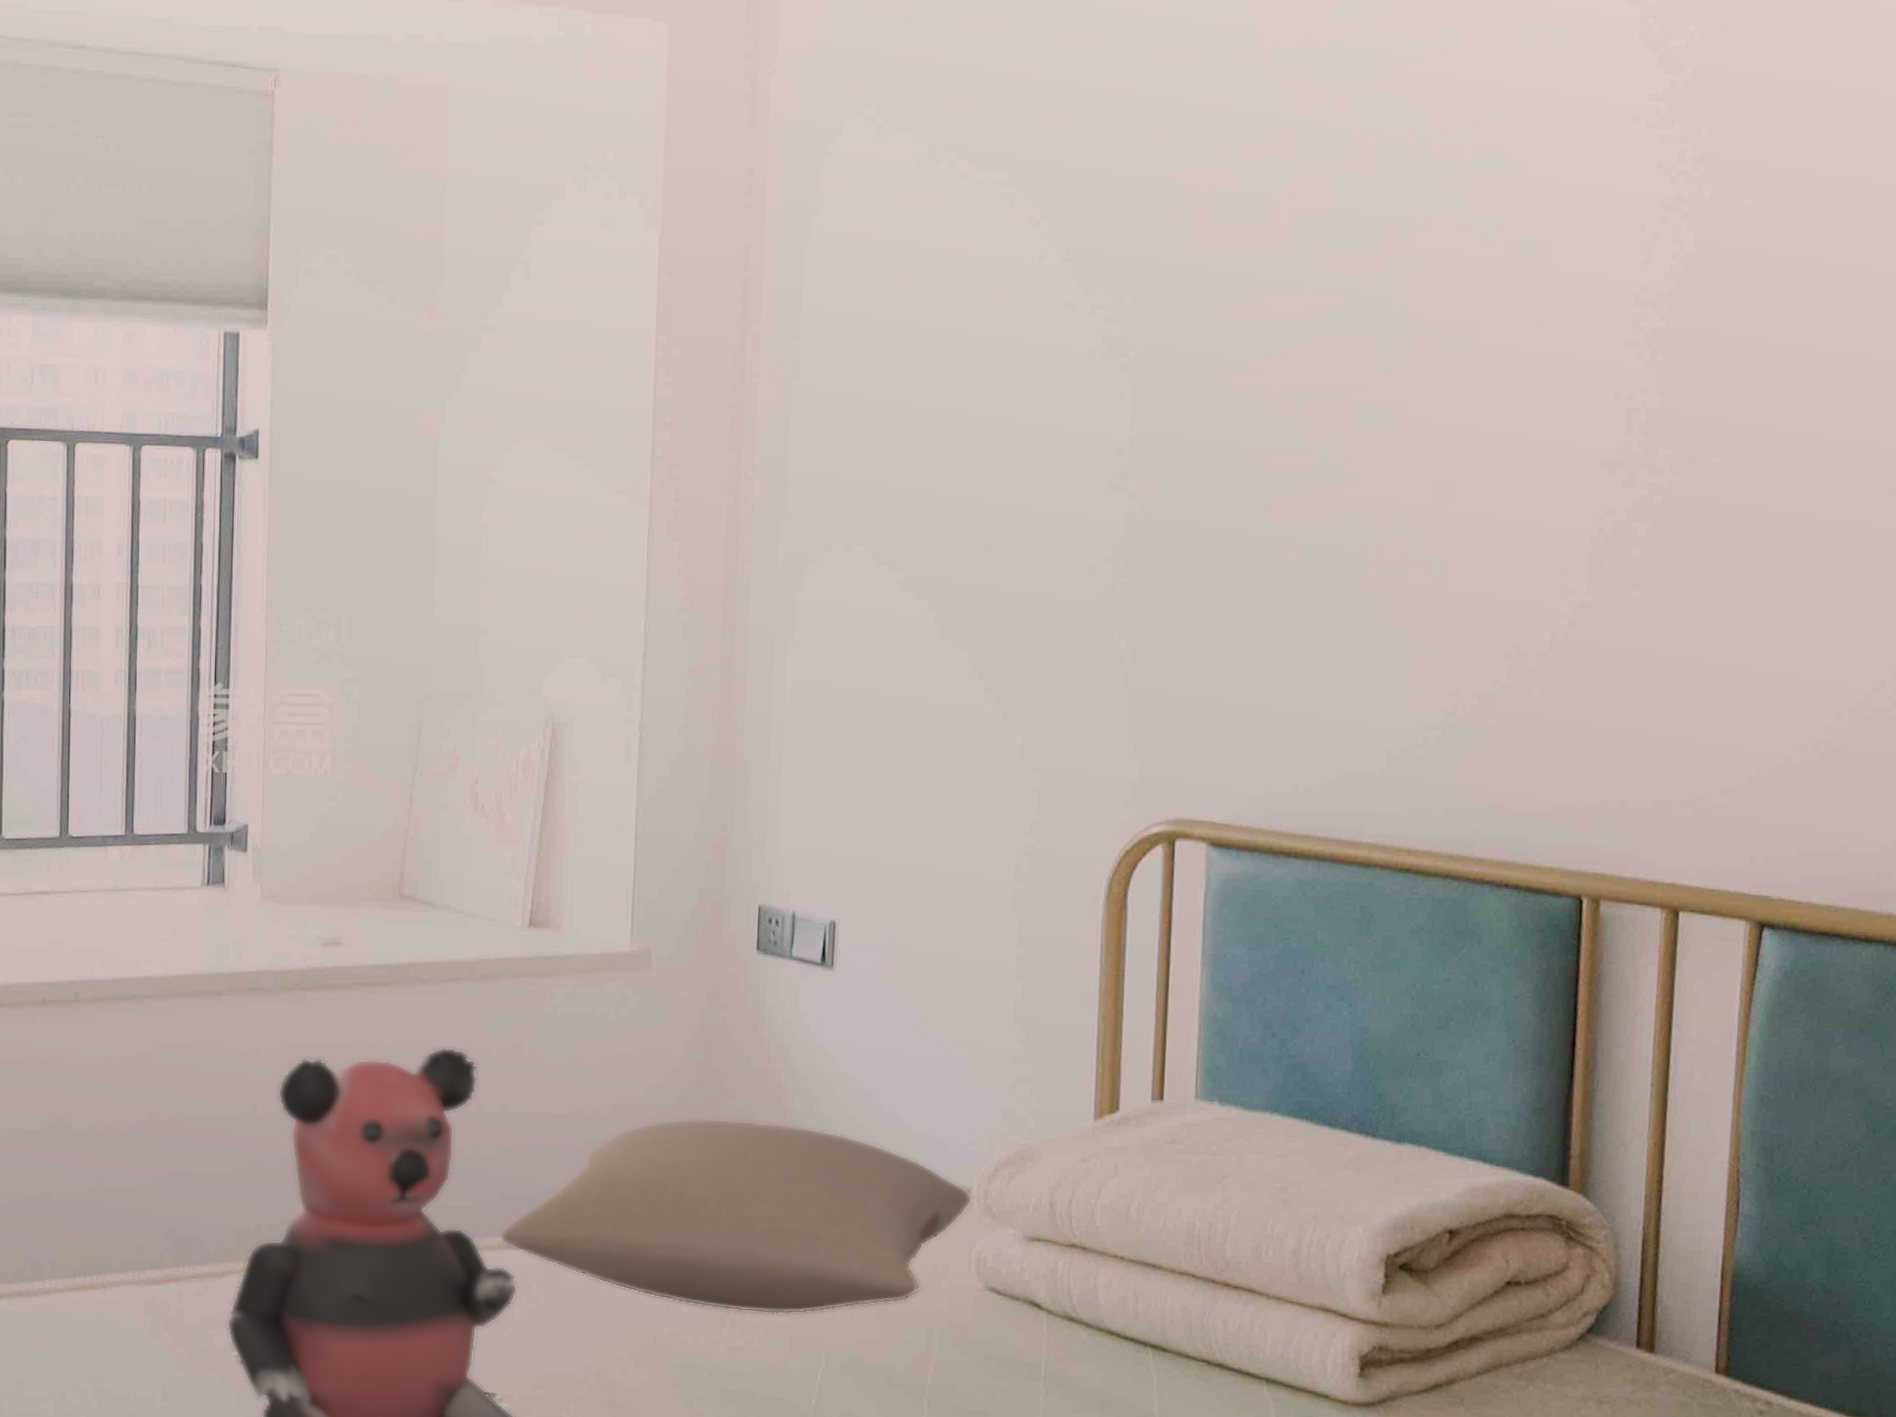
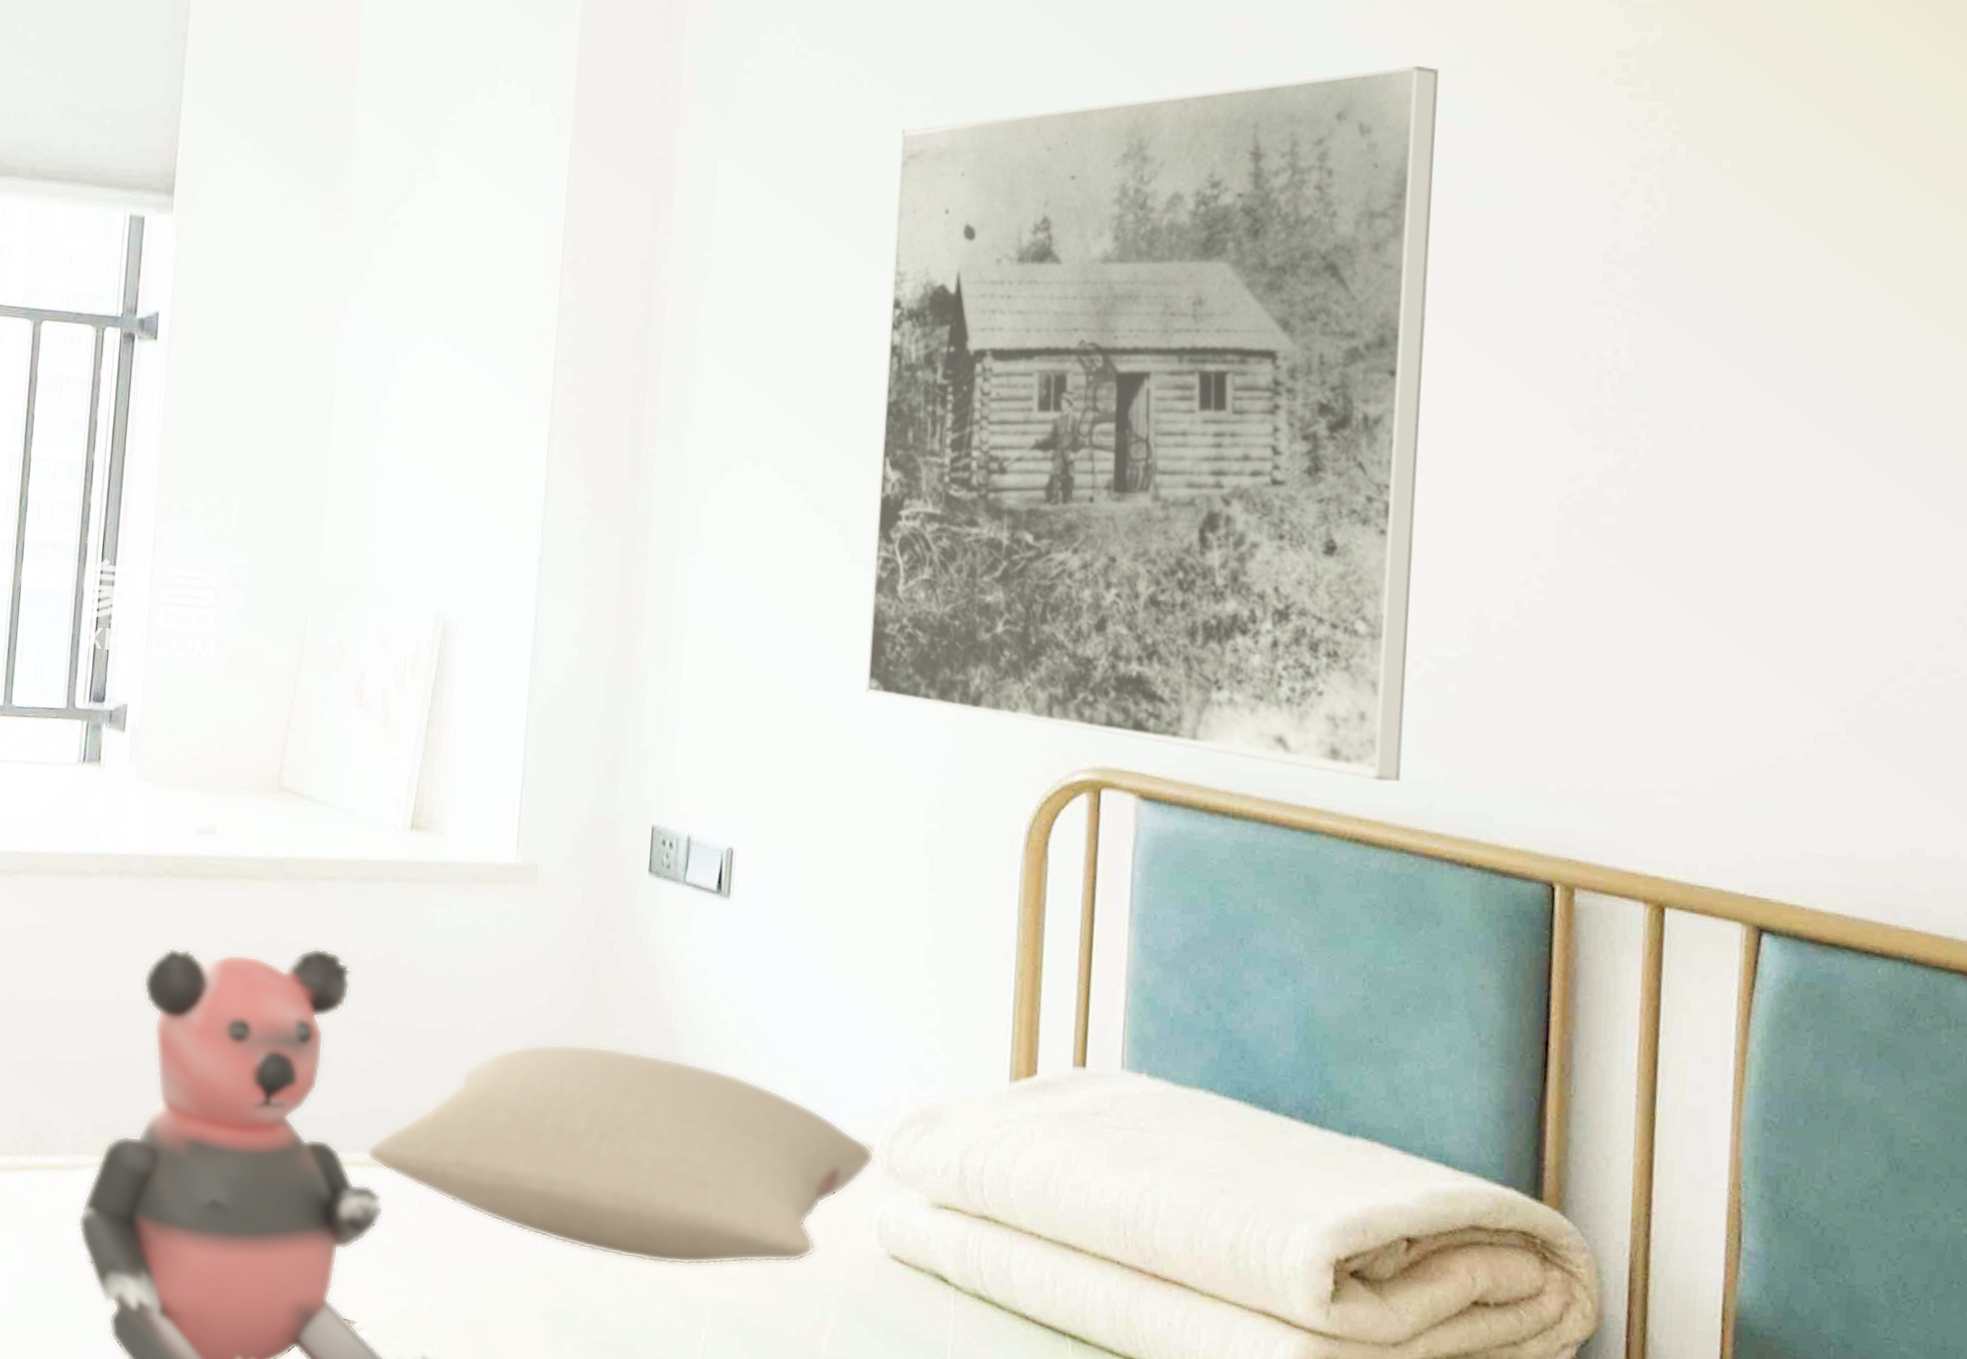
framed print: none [956,117,1486,813] -> present [865,65,1439,782]

